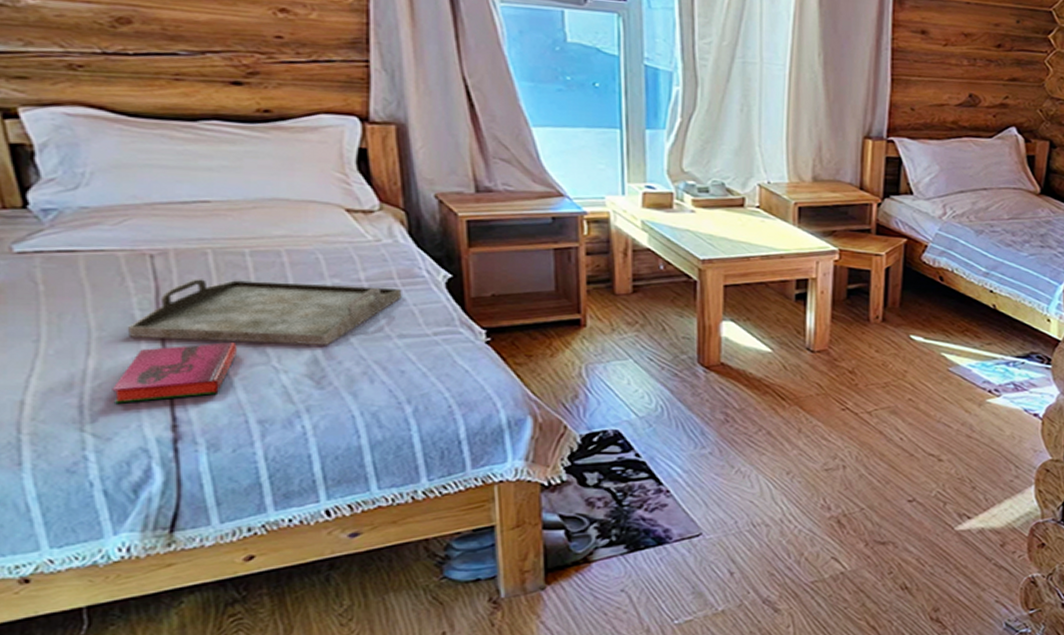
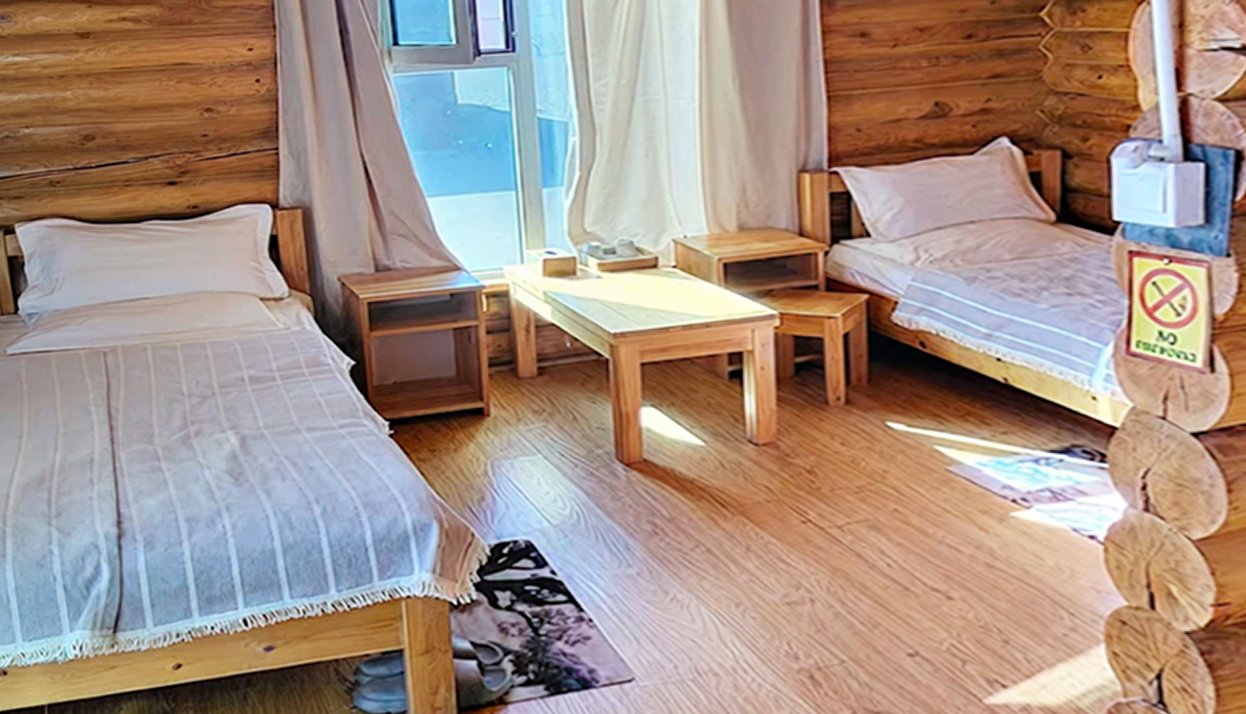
hardback book: present [112,341,238,403] -> none [72,436,170,498]
serving tray: present [127,279,402,345] -> none [85,374,310,439]

